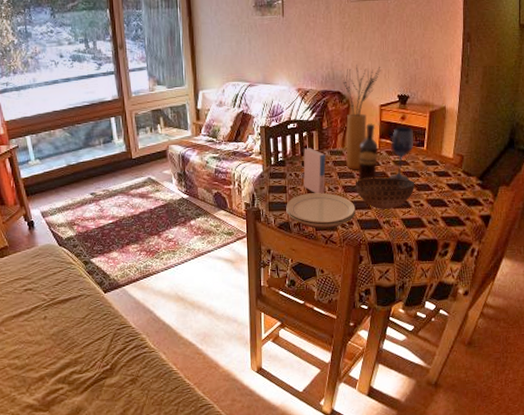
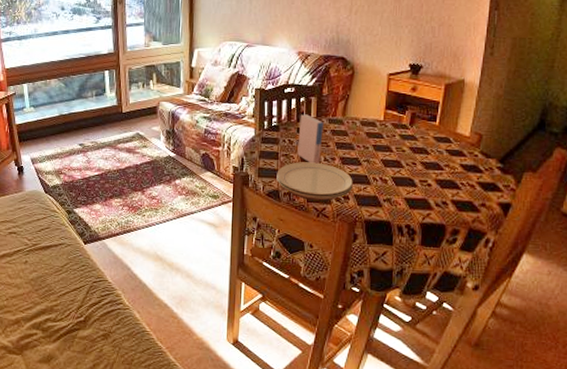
vase: present [343,64,381,169] -> none [346,29,392,141]
bowl: present [355,177,415,209] -> none [354,151,423,186]
wine bottle: present [358,122,379,182] -> none [358,91,384,154]
wineglass: present [389,126,414,180] -> none [394,97,425,156]

